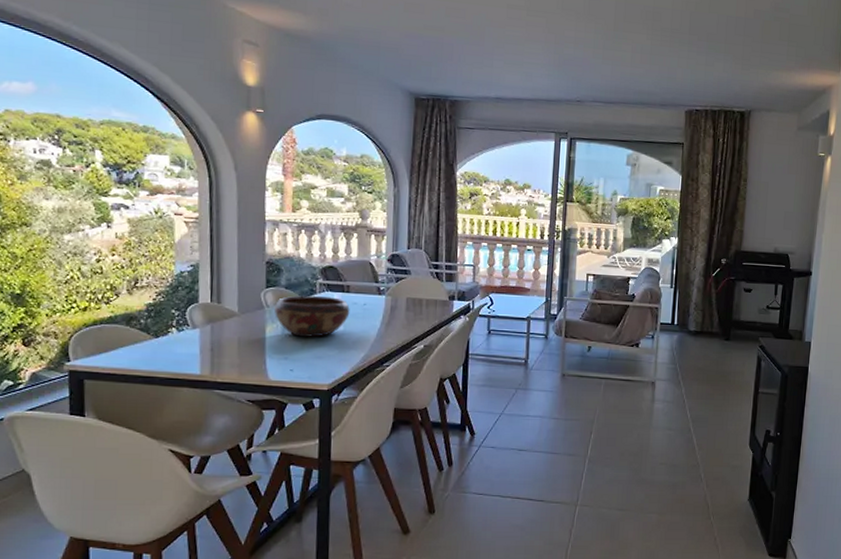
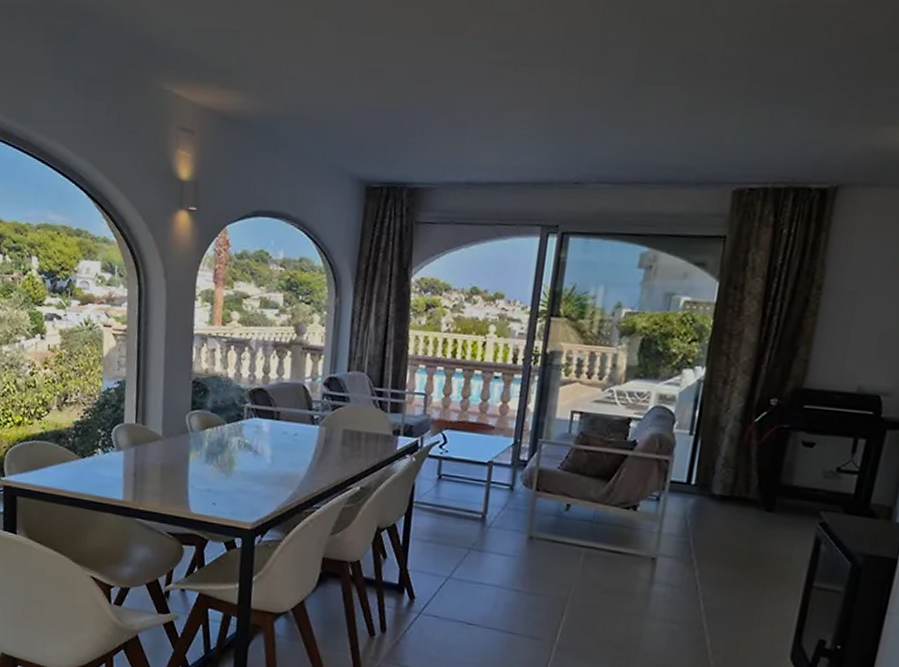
decorative bowl: present [275,295,350,337] -> none [199,420,279,469]

